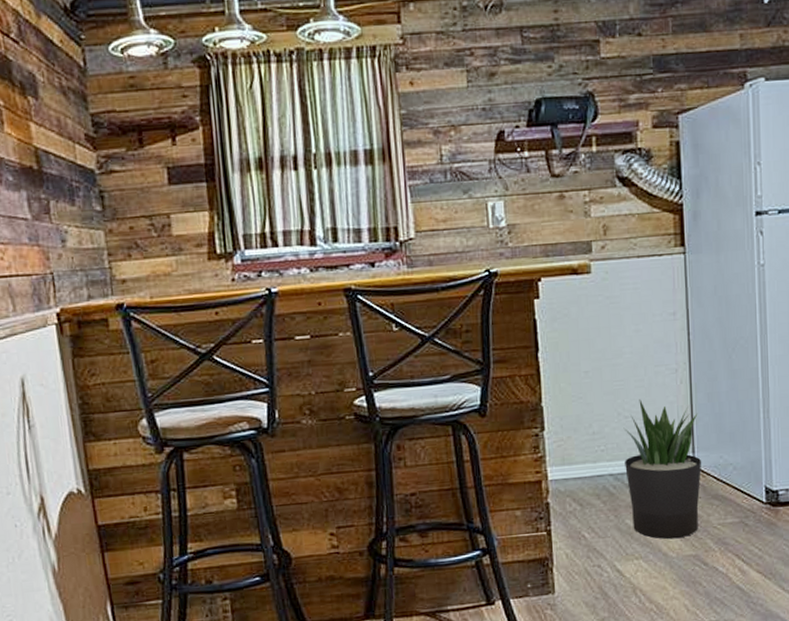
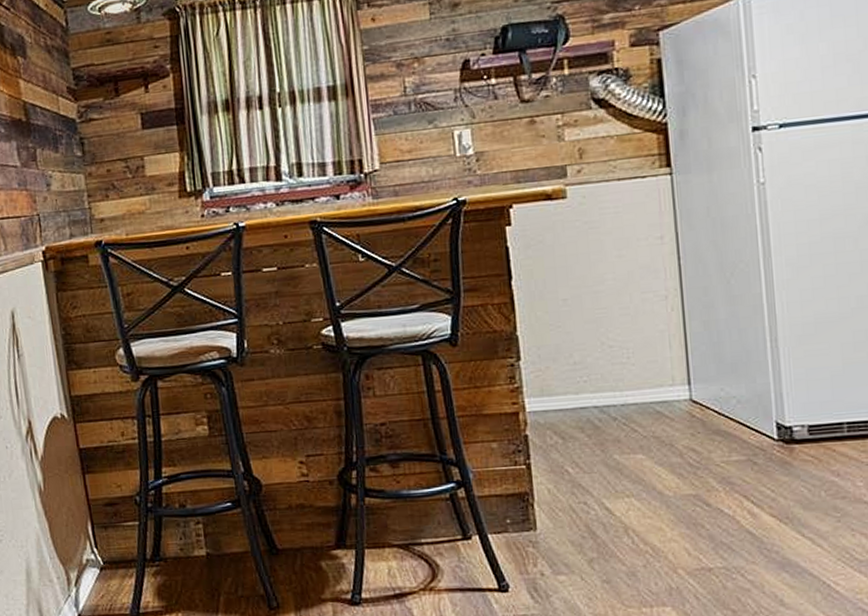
planter: present [623,399,702,539] -> none [608,328,700,476]

